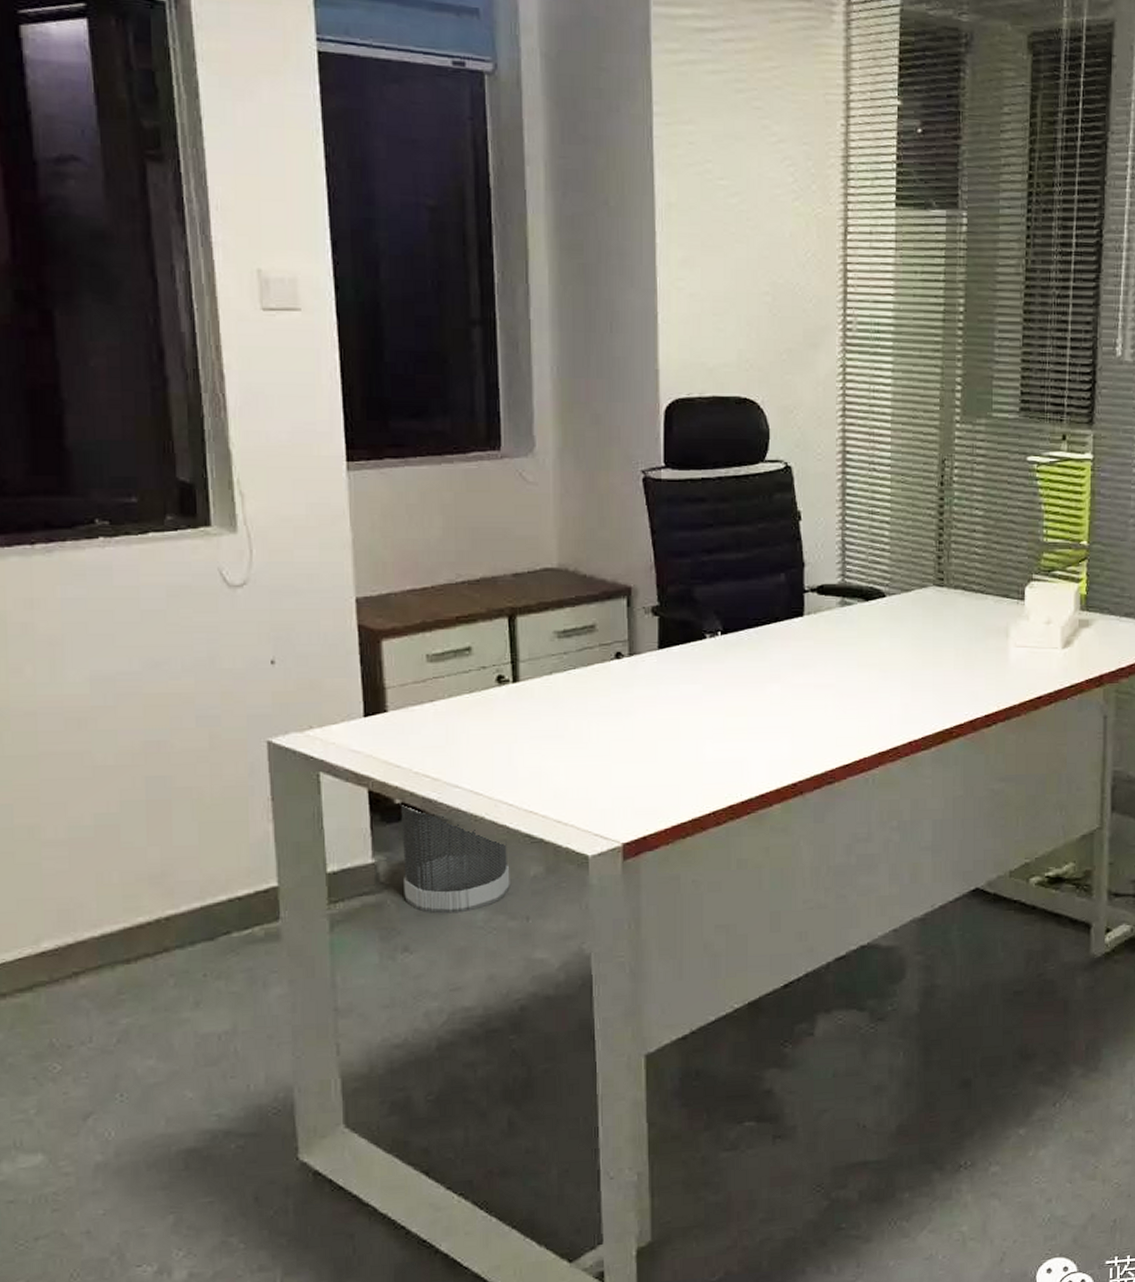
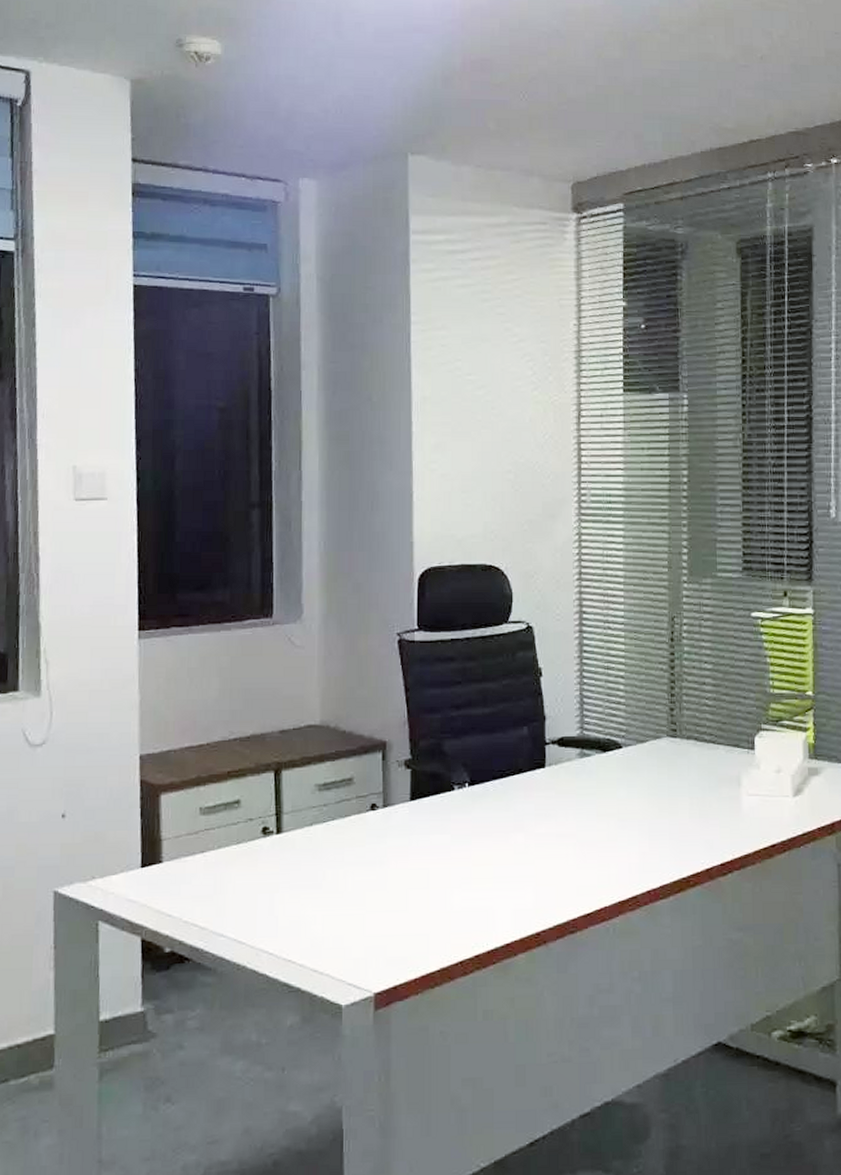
wastebasket: present [399,802,510,914] -> none [169,951,268,1064]

